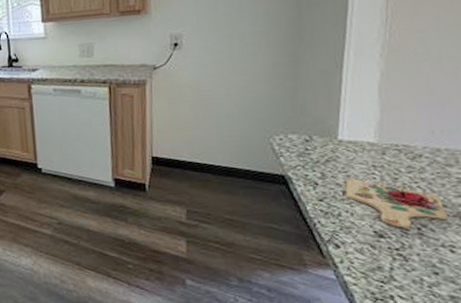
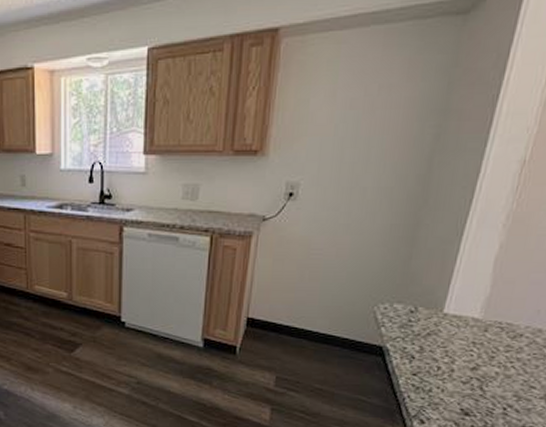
cutting board: present [345,178,448,228] -> none [440,354,535,407]

